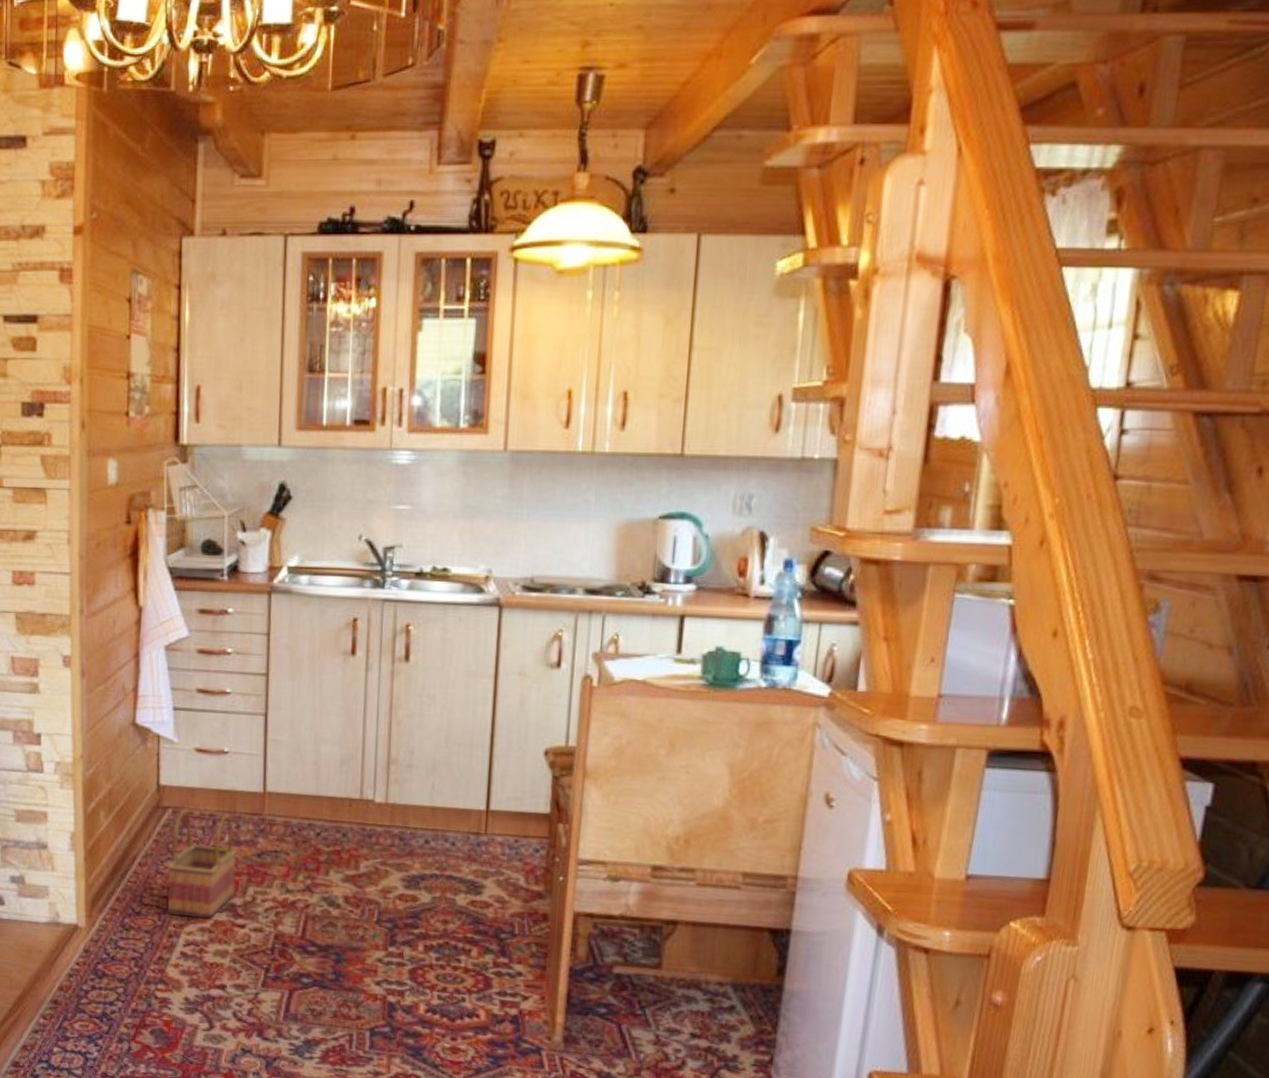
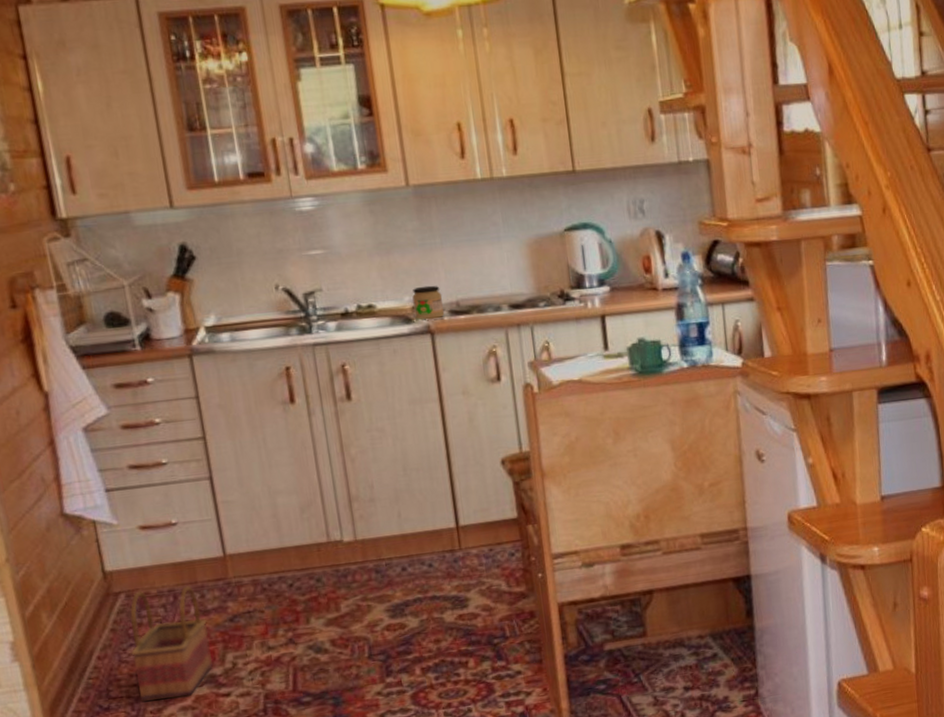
jar: none [487,556,519,593] -> present [412,285,445,321]

